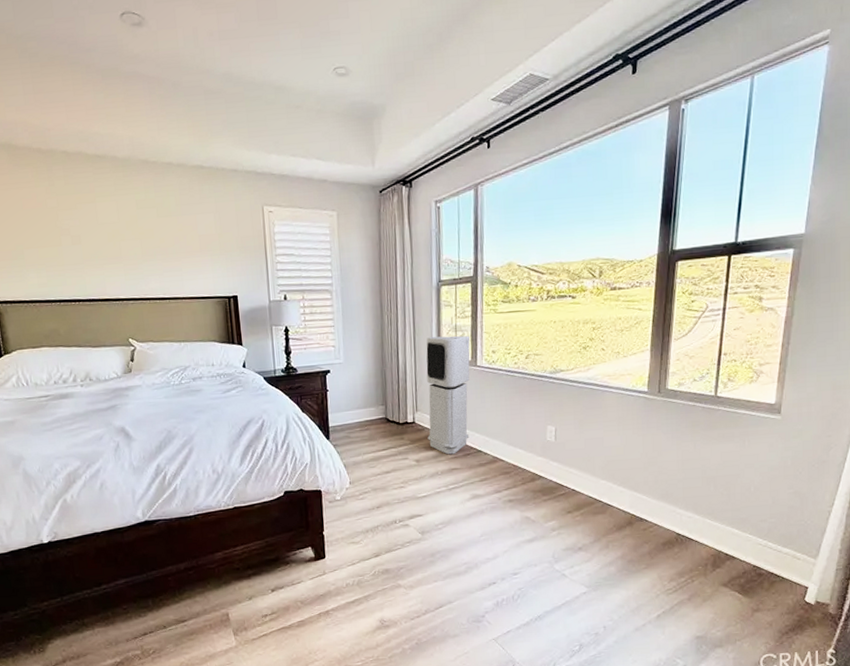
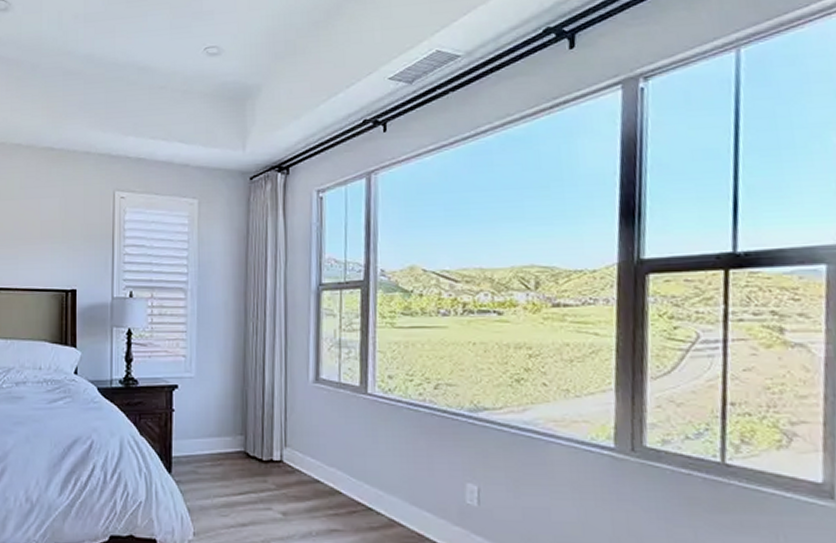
air purifier: present [426,335,470,455] -> none [299,353,359,510]

